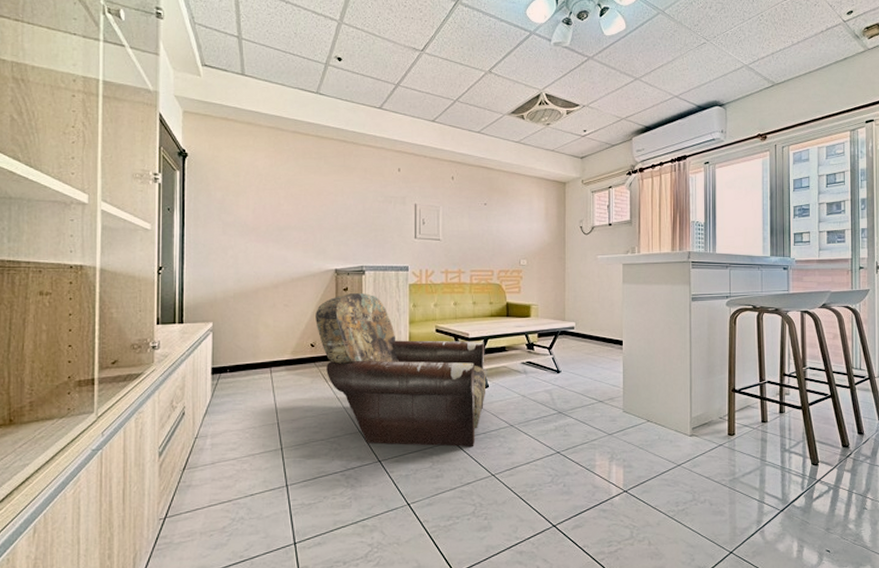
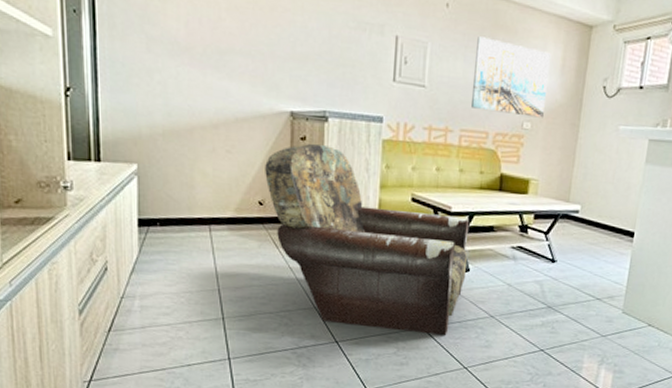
wall art: none [477,198,536,255] -> present [470,36,550,118]

